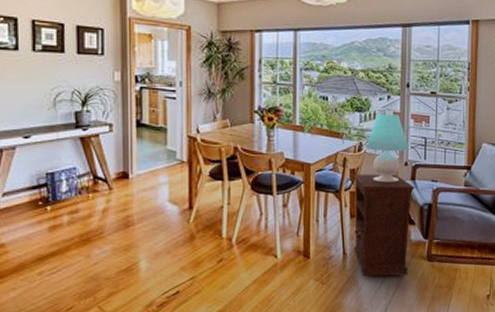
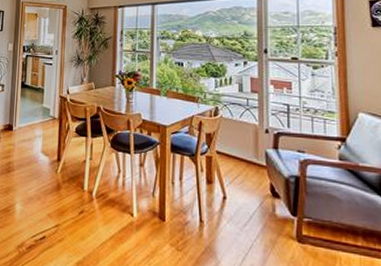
nightstand: present [353,174,415,277] -> none [210,138,279,255]
table lamp: present [365,113,409,183] -> none [221,79,269,150]

